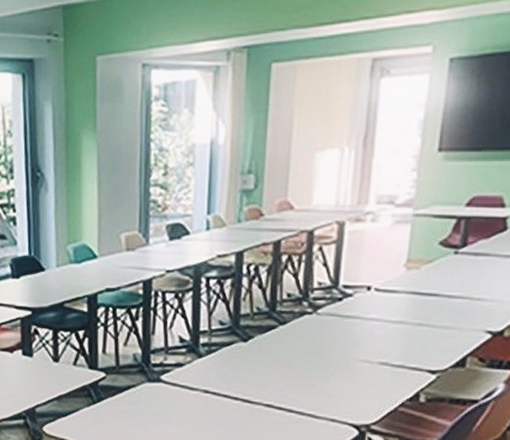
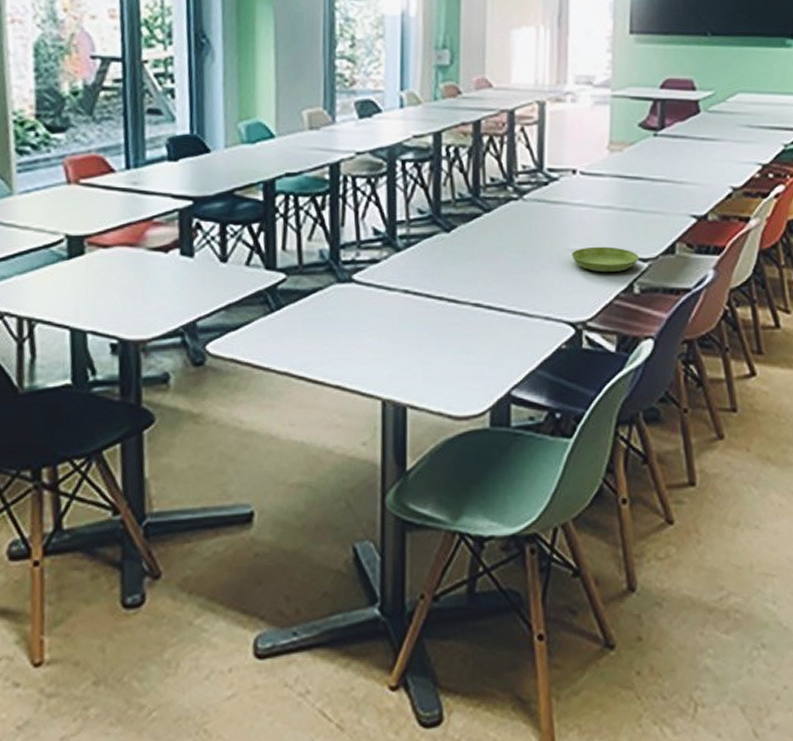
saucer: none [360,358,427,382] -> present [572,246,639,272]

